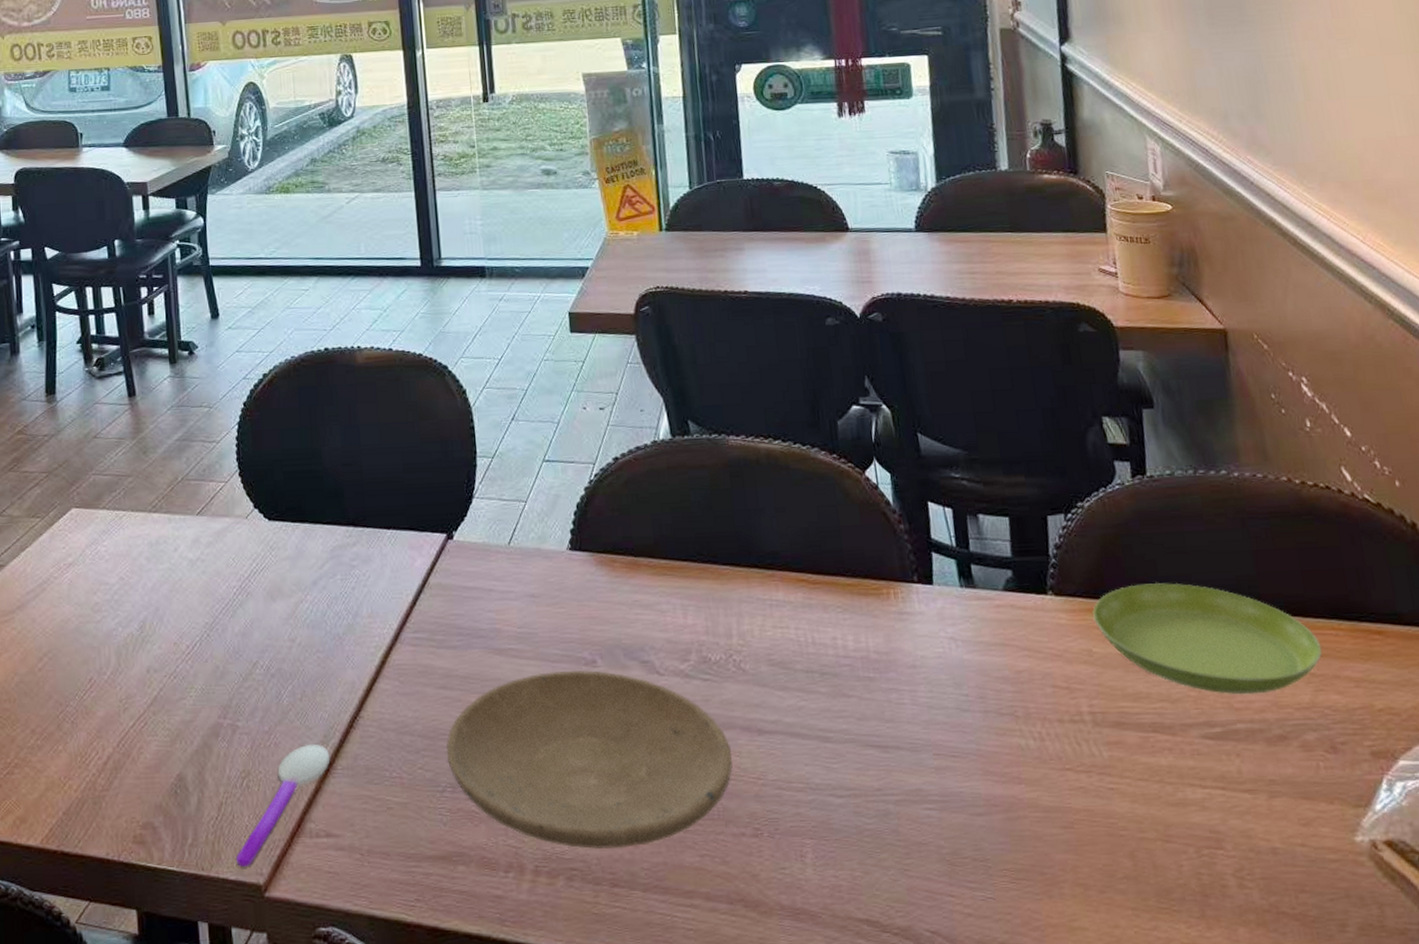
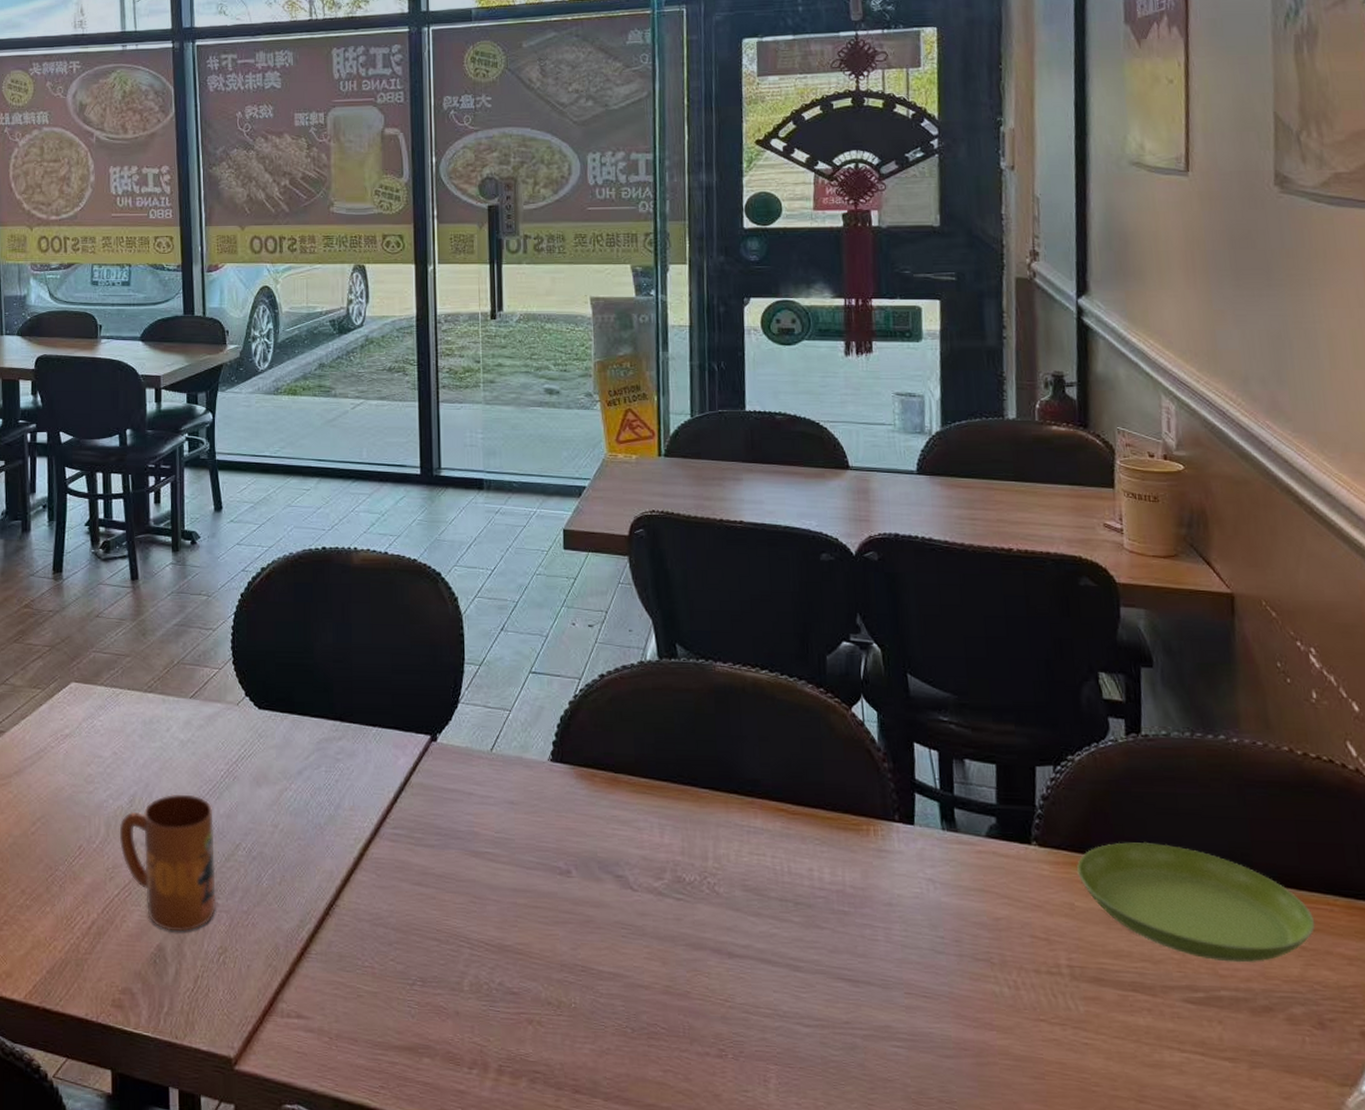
mug: none [130,615,236,759] -> present [119,794,216,932]
spoon: present [235,744,331,867] -> none [208,926,305,1039]
plate: present [446,670,733,850] -> none [419,878,702,1057]

